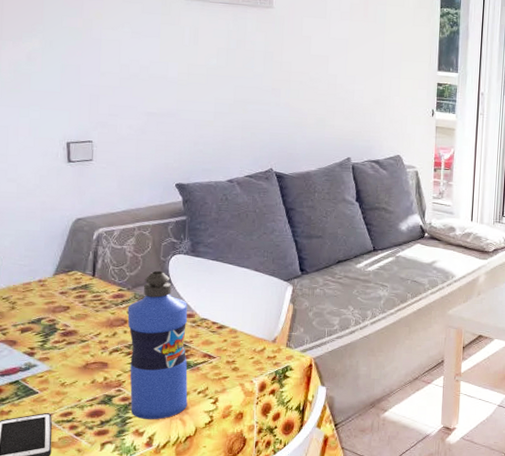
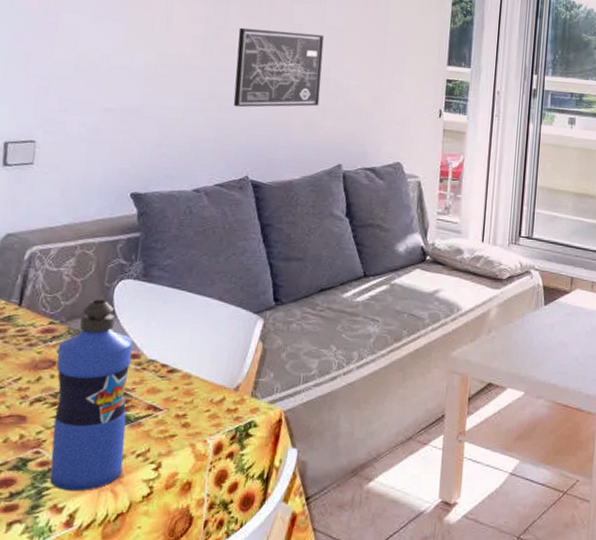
wall art: none [256,40,331,110] -> present [233,27,325,108]

